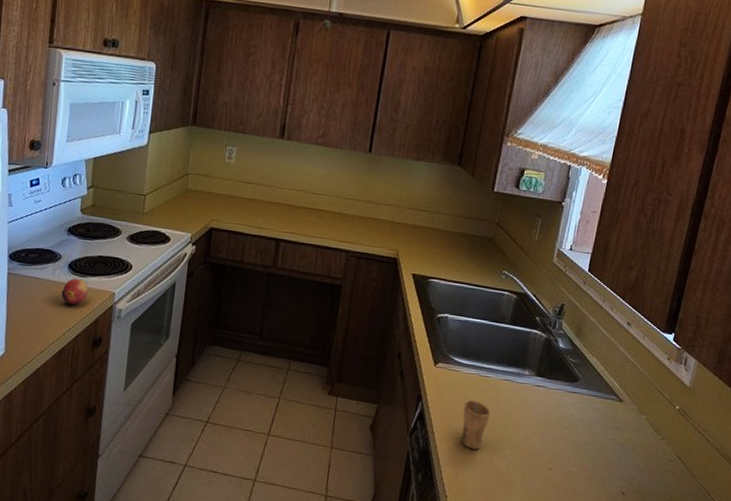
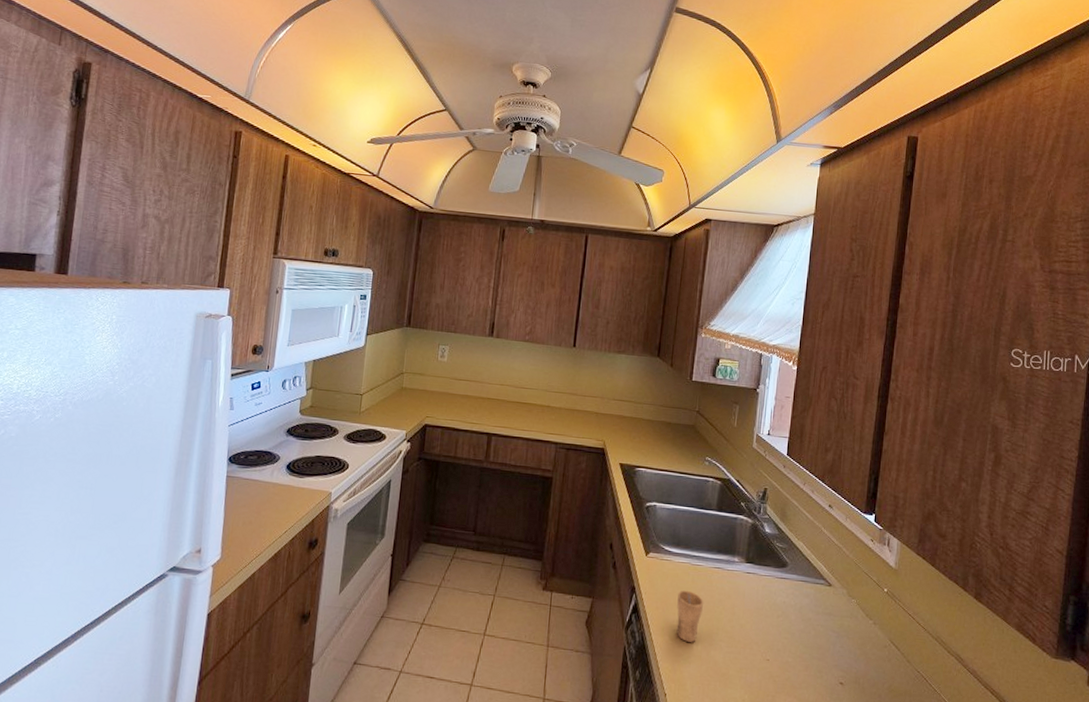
fruit: present [61,278,89,305] -> none [278,479,306,507]

